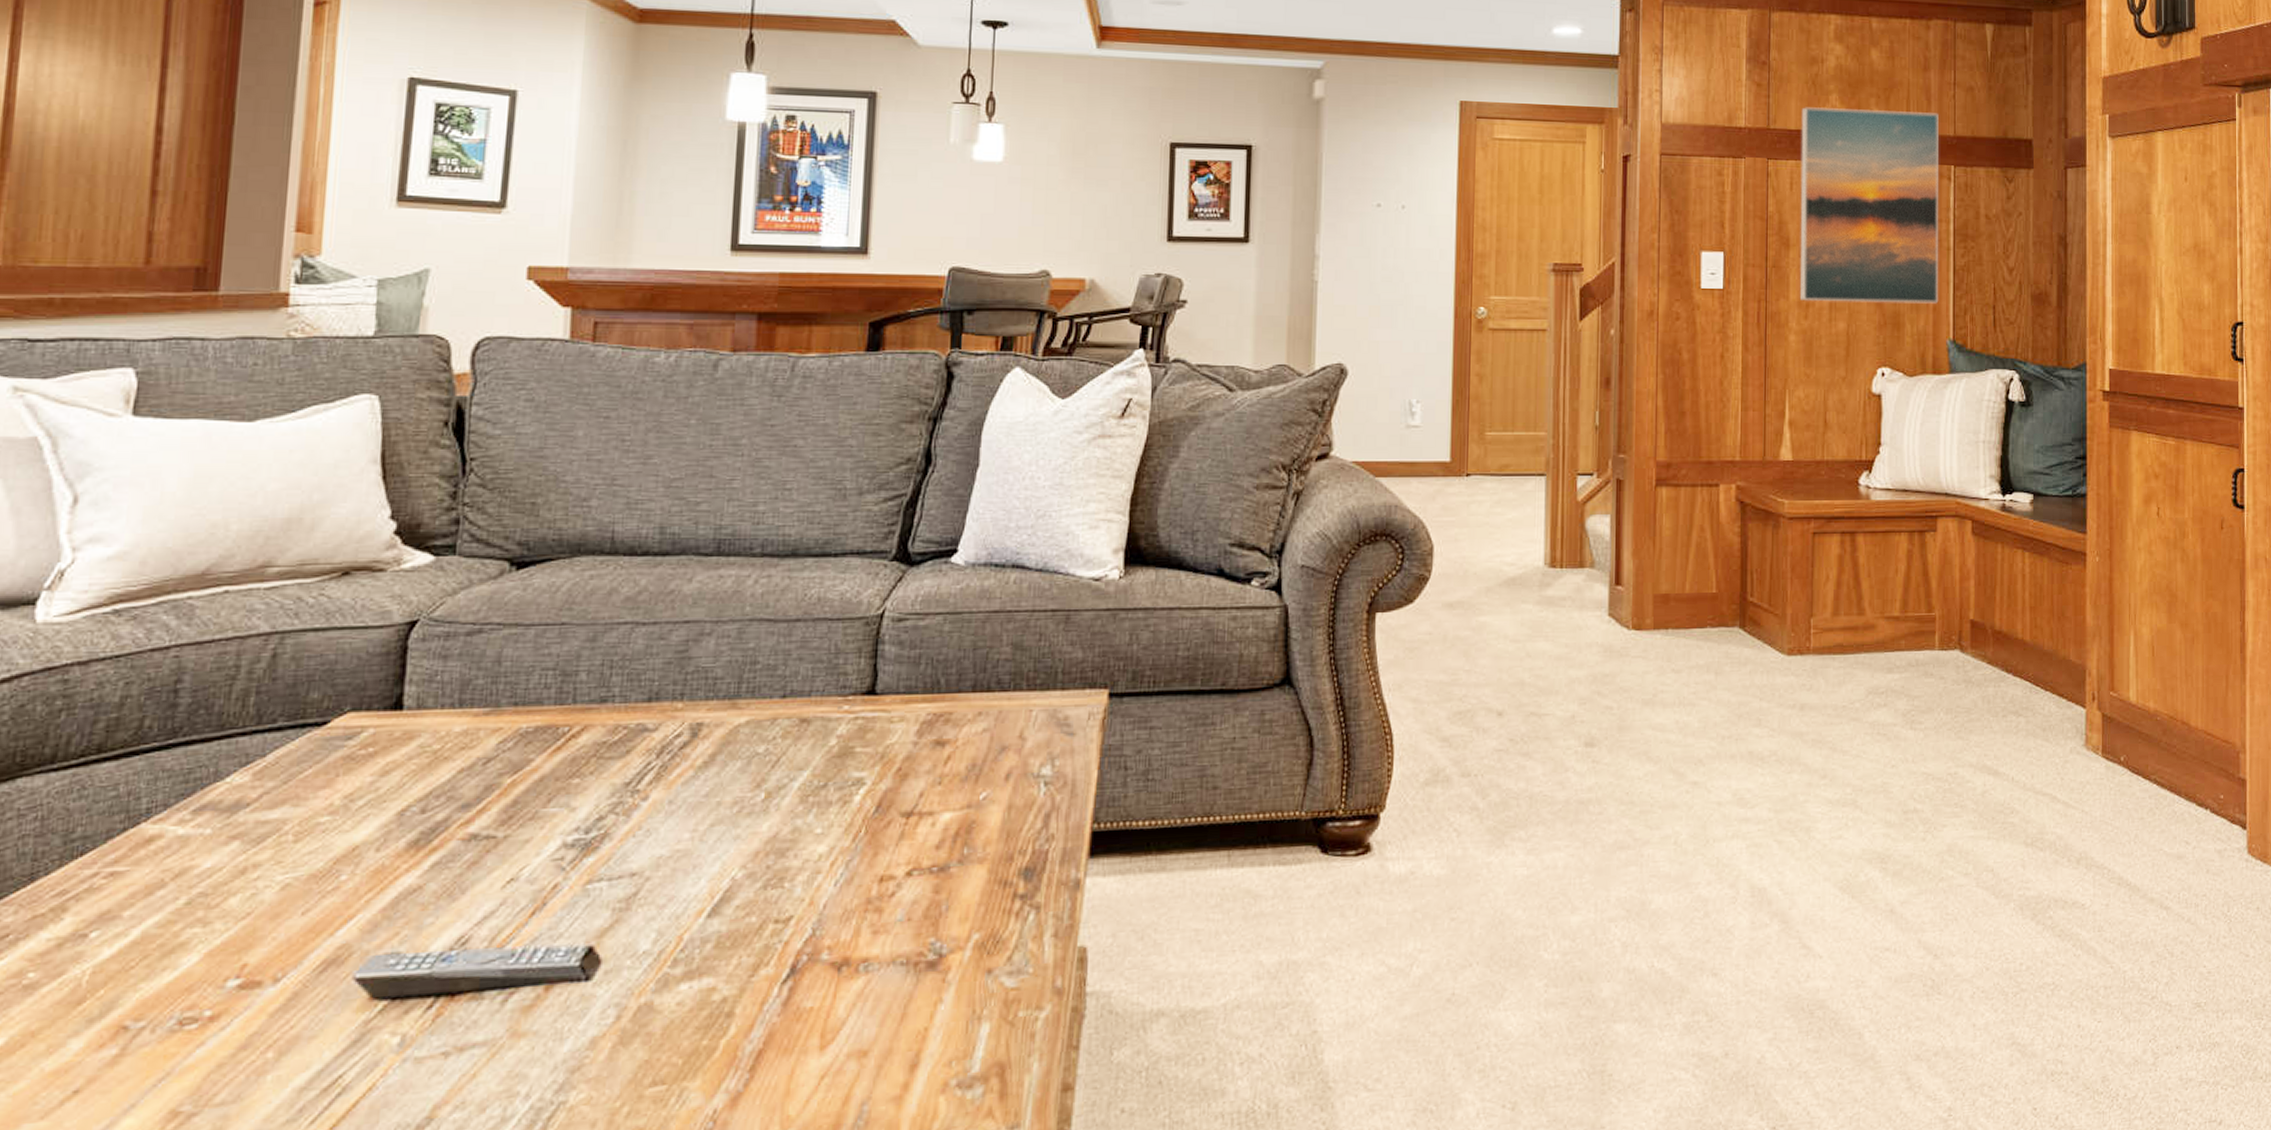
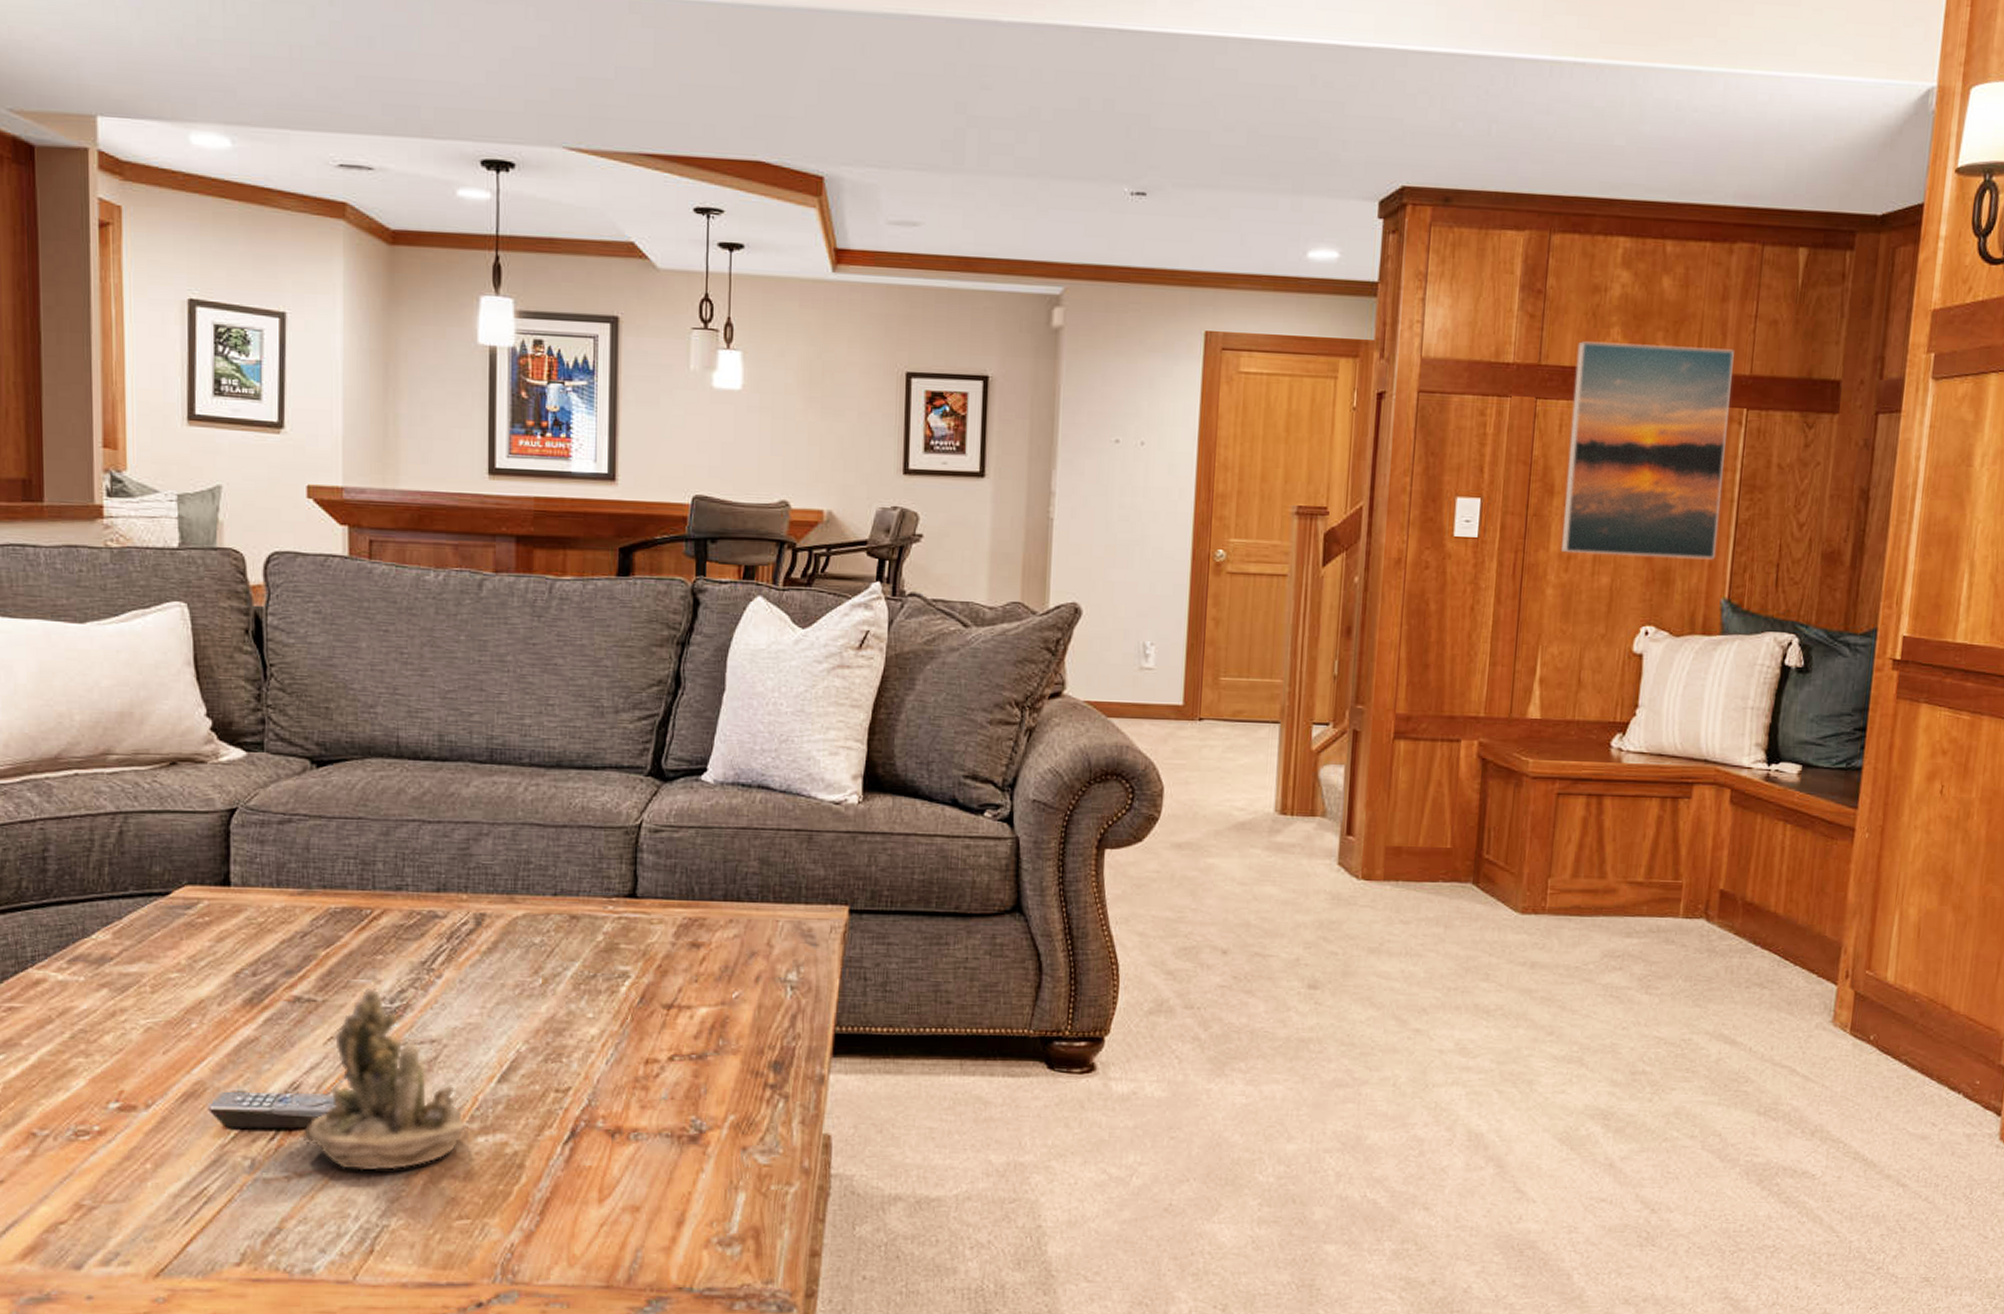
succulent planter: none [469,818,667,1037] -> present [304,988,465,1171]

